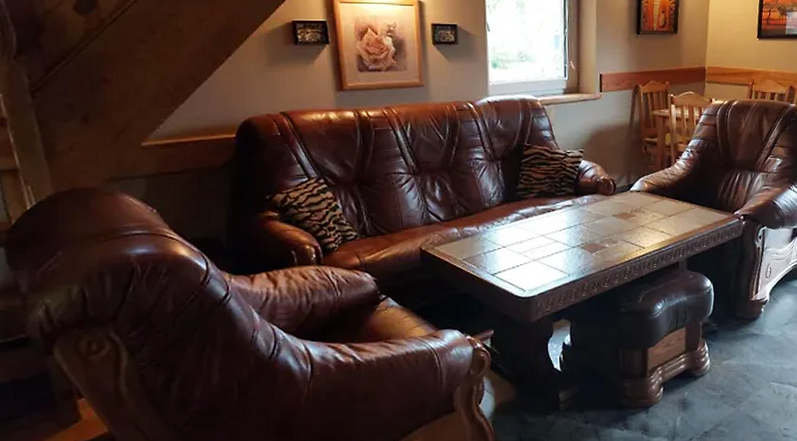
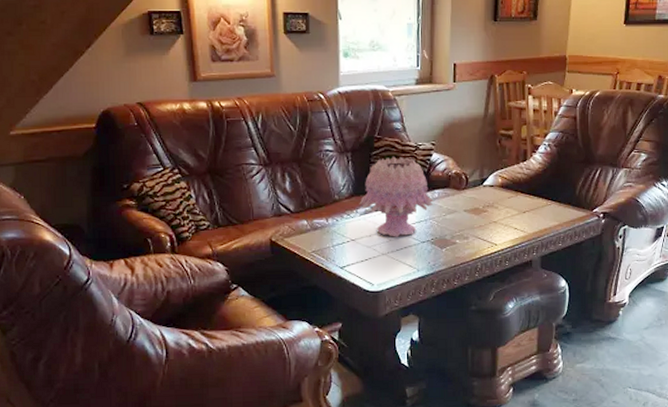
decorative vase: none [510,163,583,243] -> present [359,156,434,237]

